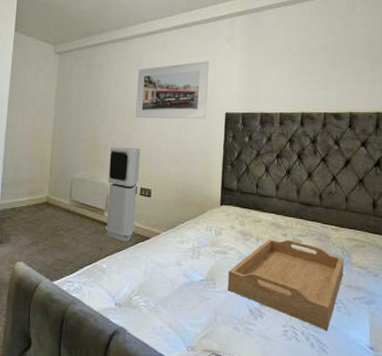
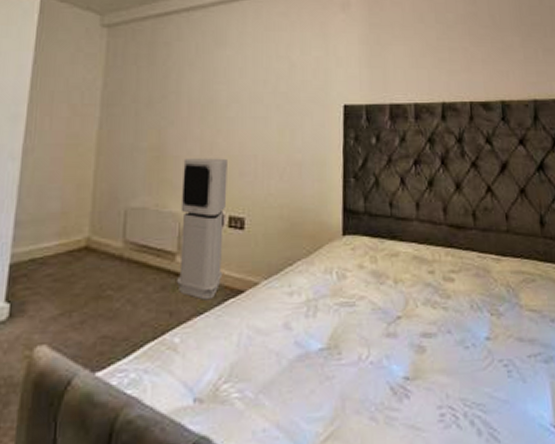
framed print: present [135,61,209,119] -> none [220,35,319,116]
serving tray: present [227,239,344,330] -> none [357,278,512,408]

